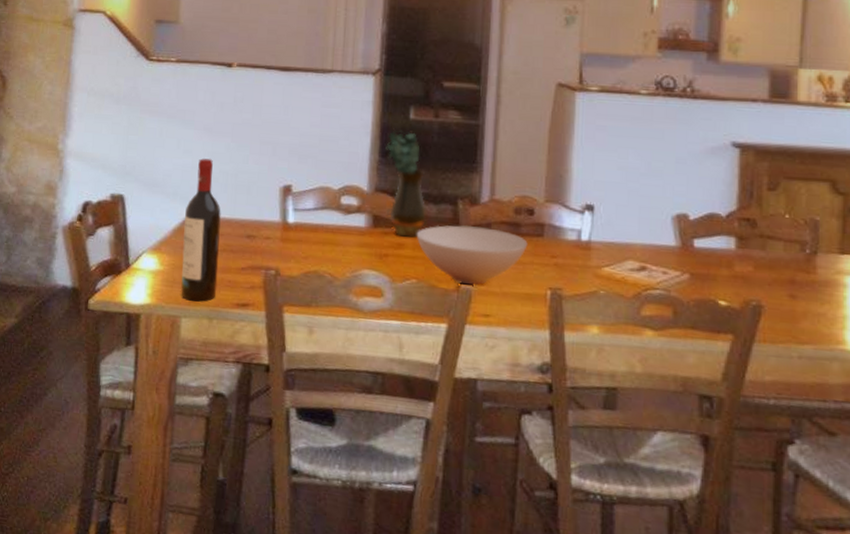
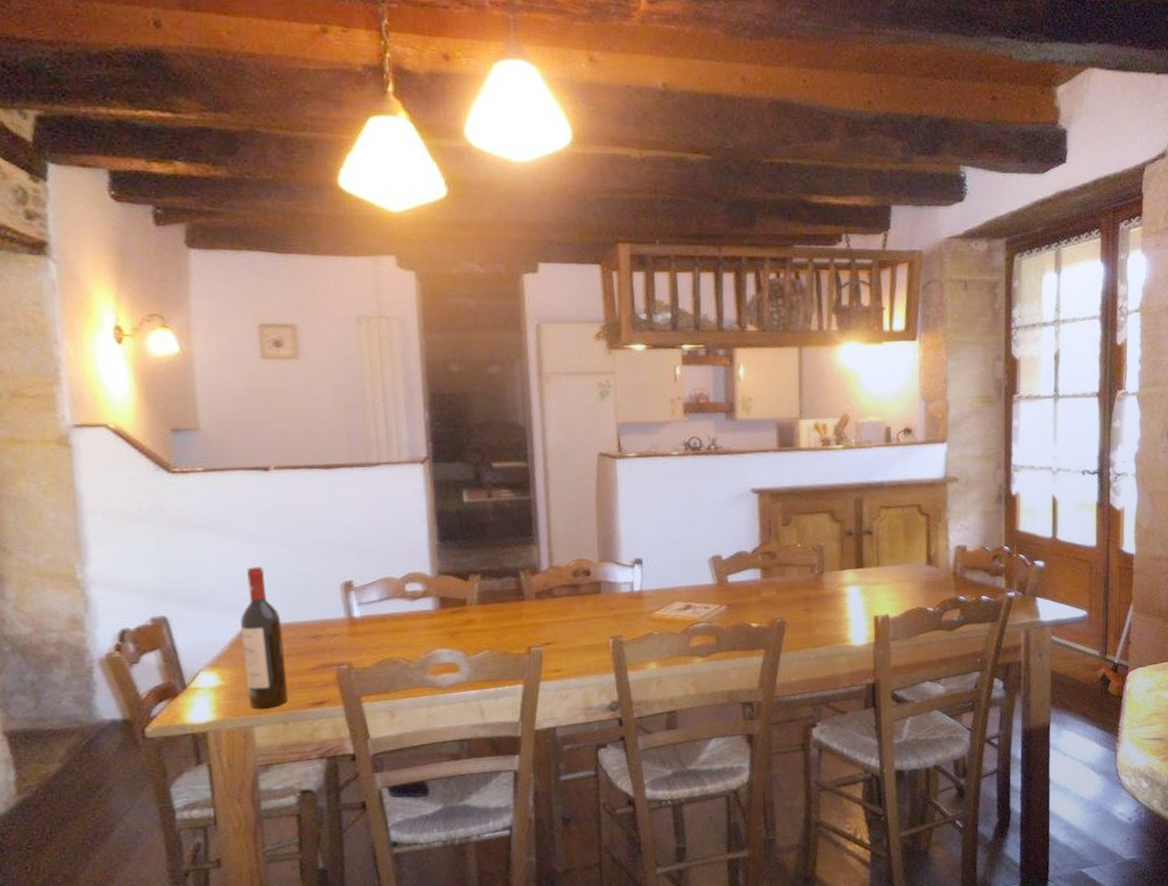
vase: present [385,127,427,238] -> none [443,511,491,613]
bowl: present [416,225,528,285] -> none [483,593,588,646]

